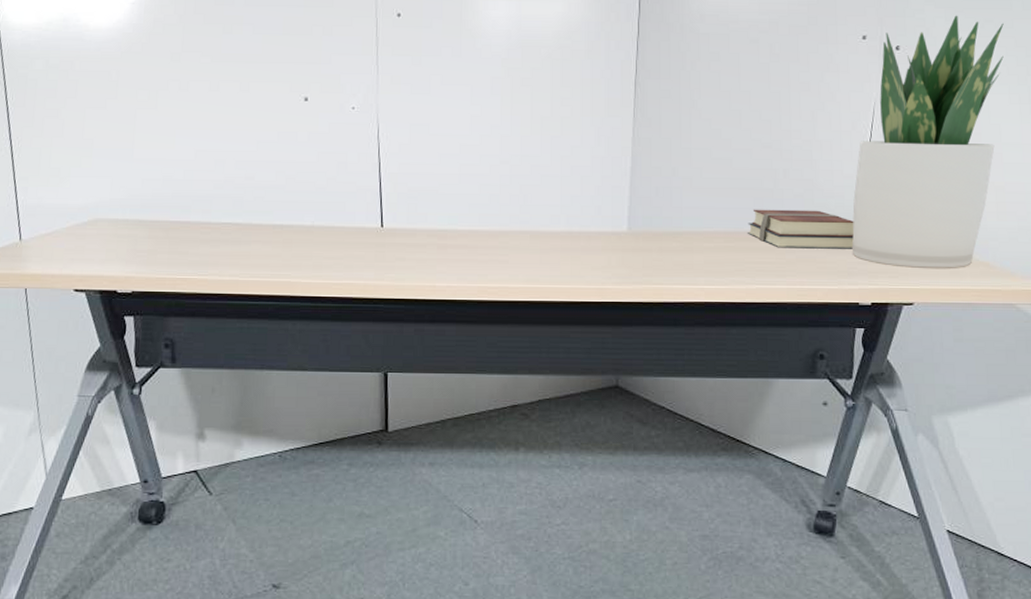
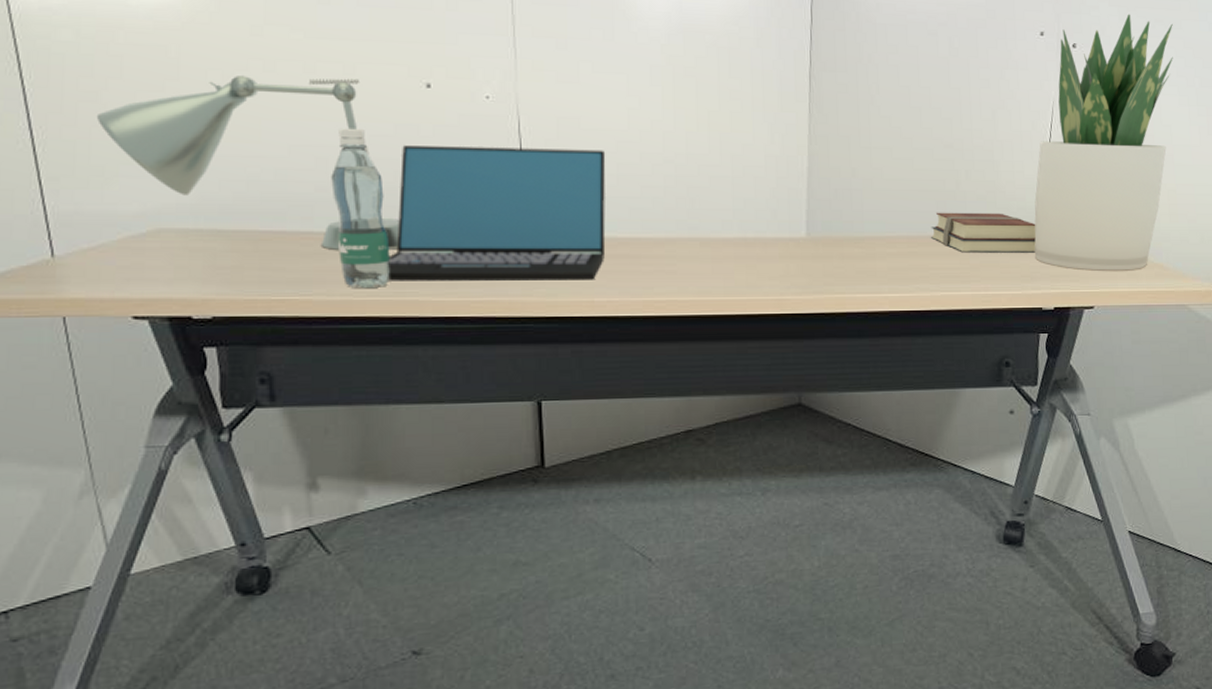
desk lamp: none [56,94,279,239] -> present [96,76,400,251]
bottle: none [226,136,270,271] -> present [331,128,391,289]
laptop: none [267,150,451,267] -> present [388,145,606,281]

